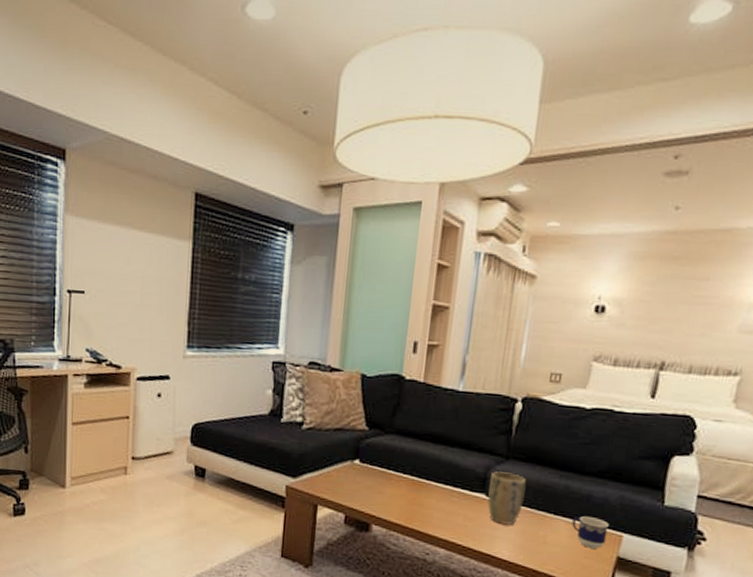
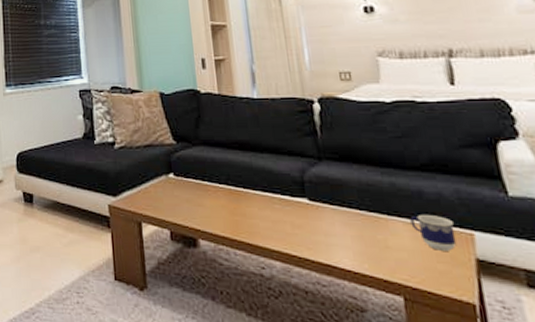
plant pot: present [487,471,527,525] -> none [308,174,351,230]

